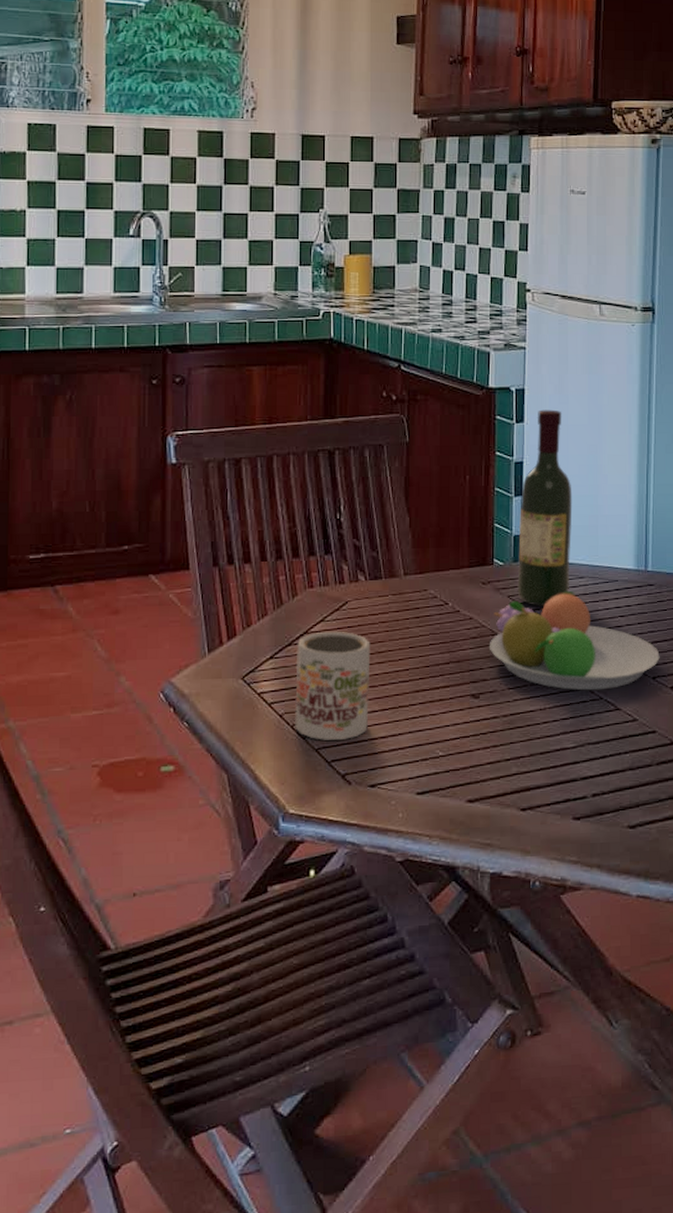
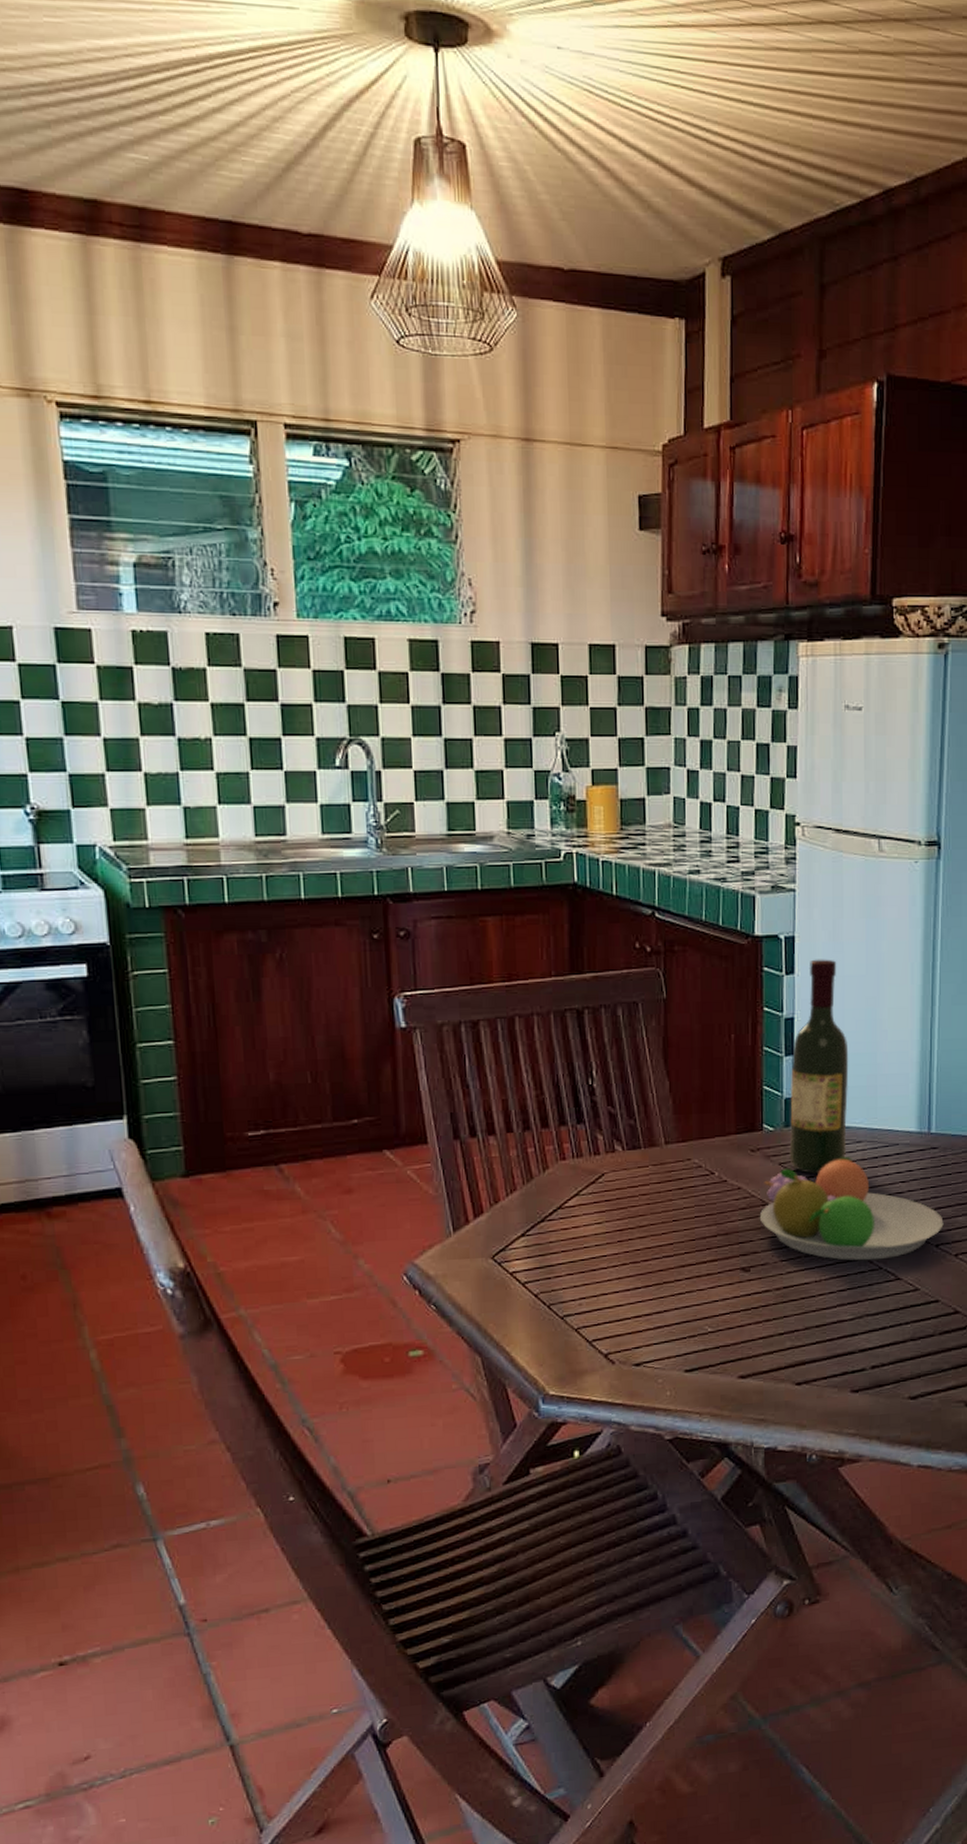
mug: present [295,631,371,740] -> none [550,1205,631,1320]

